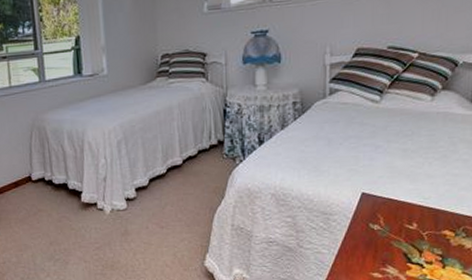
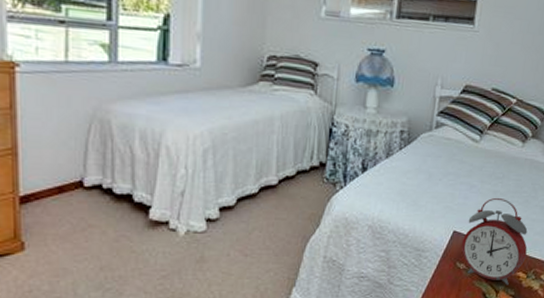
alarm clock: none [372,155,452,245] -> present [461,197,528,285]

